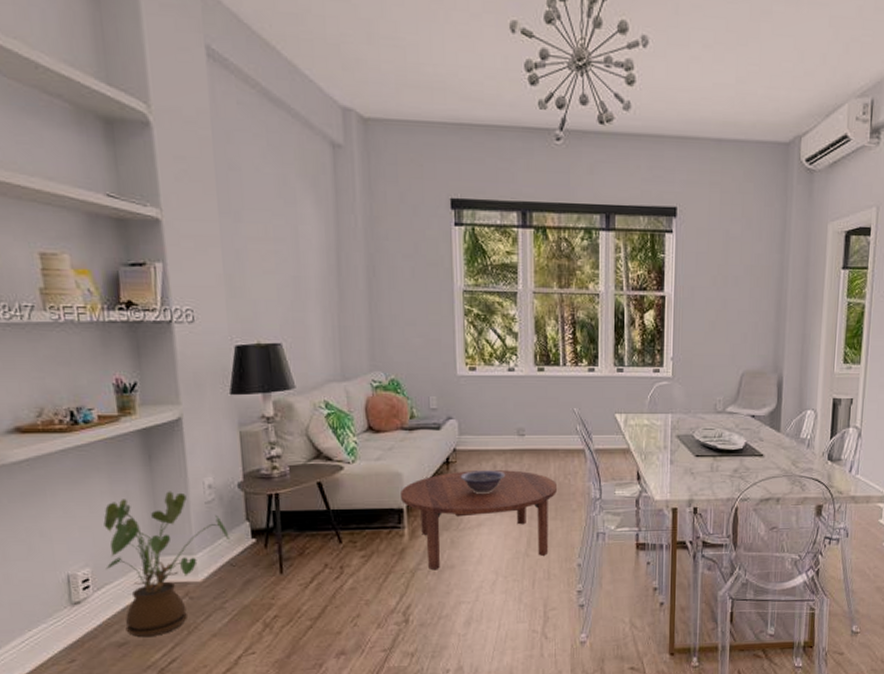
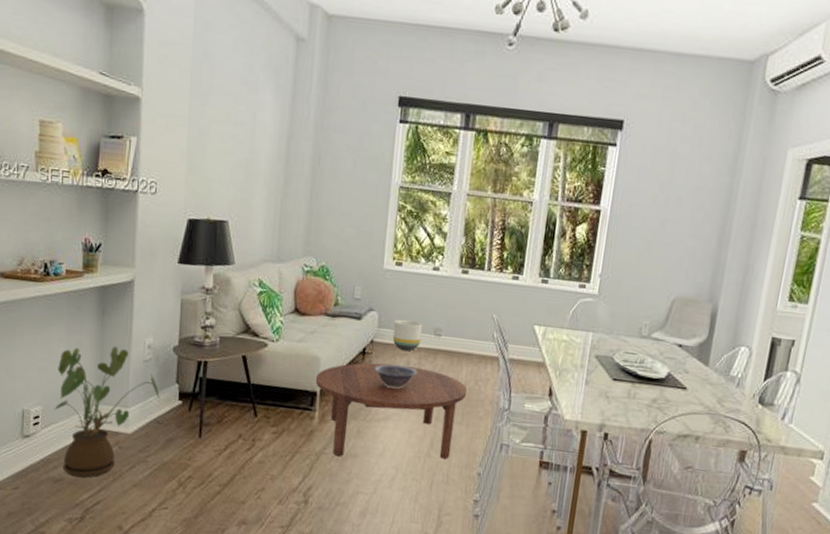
planter: none [475,423,505,455] -> present [392,319,423,352]

